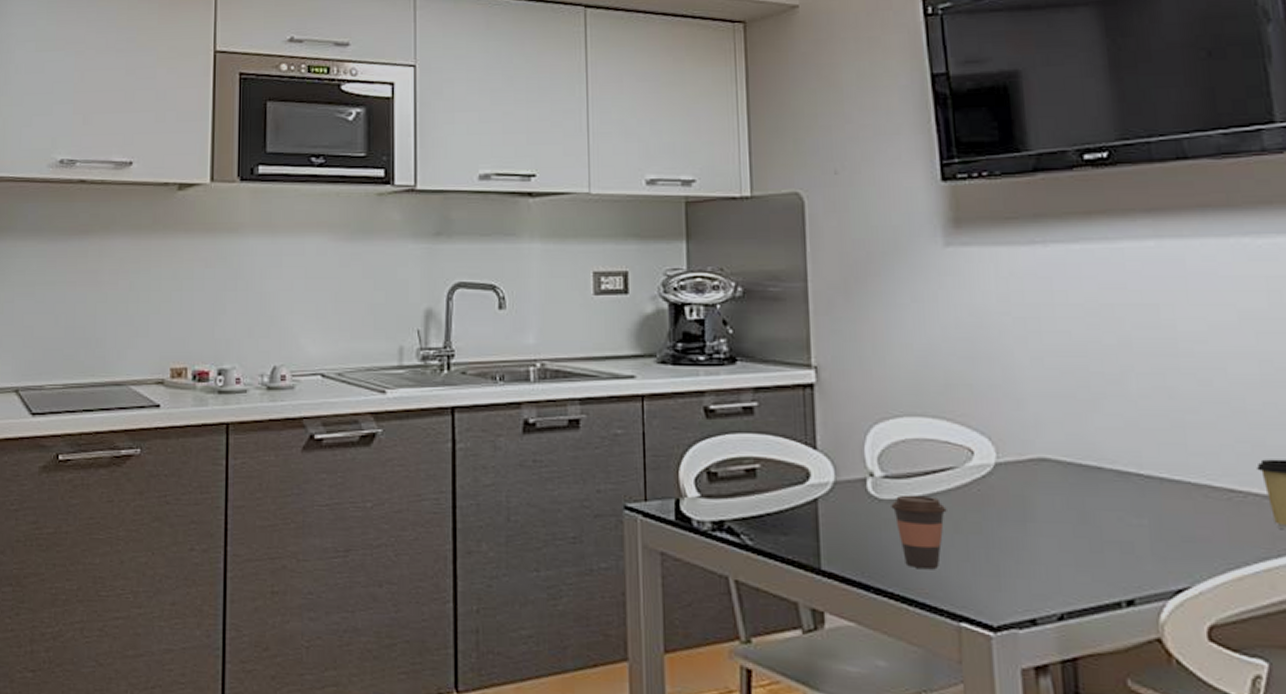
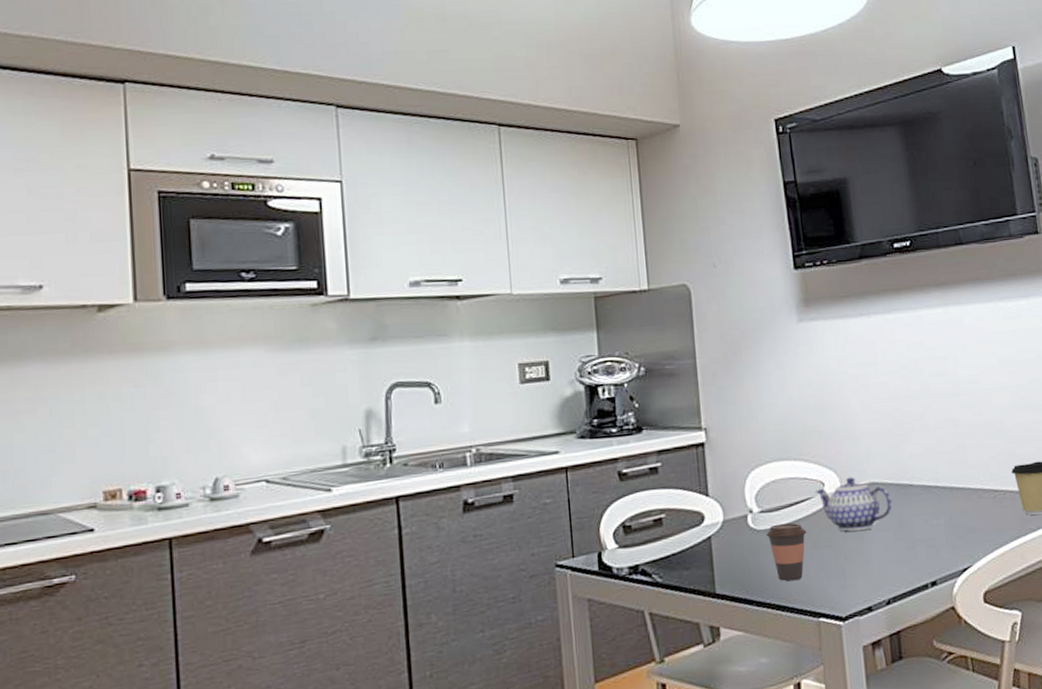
teapot: none [960,447,1071,518] -> present [815,477,893,531]

